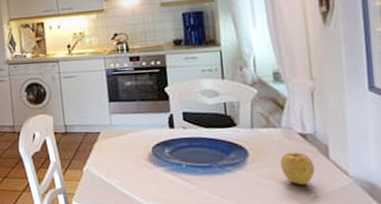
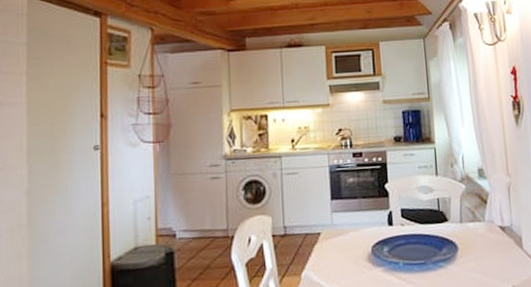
apple: present [279,152,315,185] -> none [484,244,512,276]

